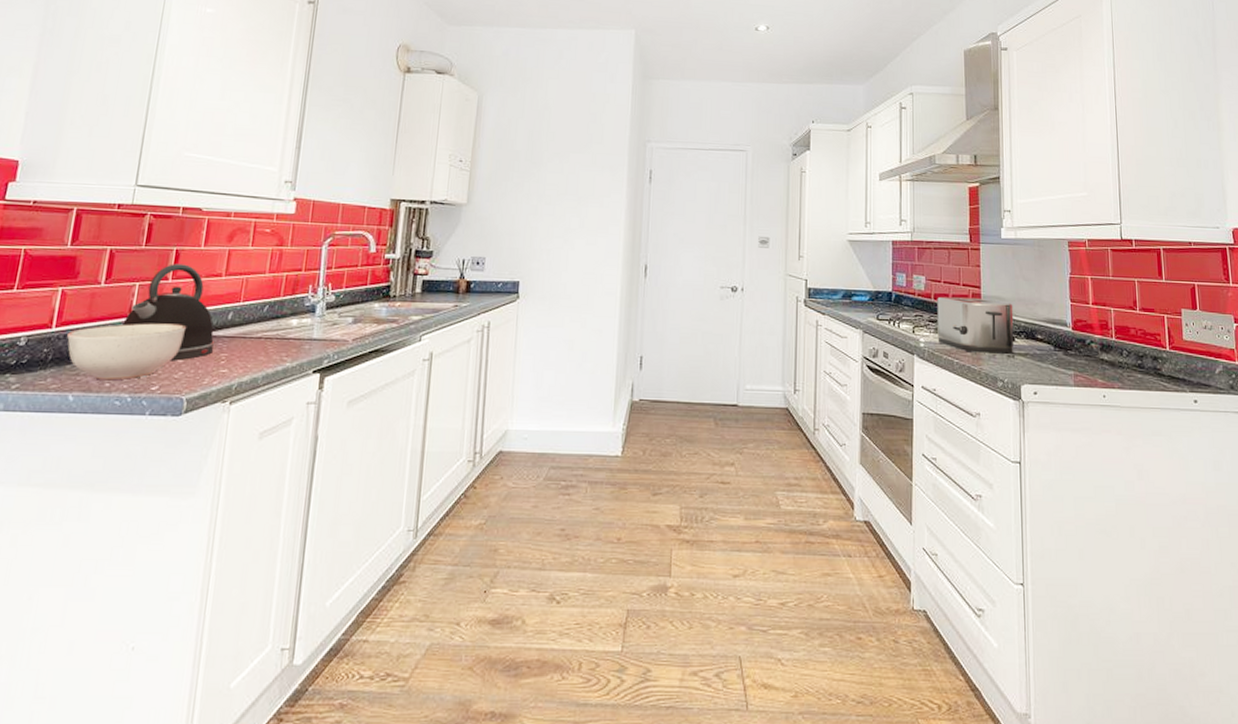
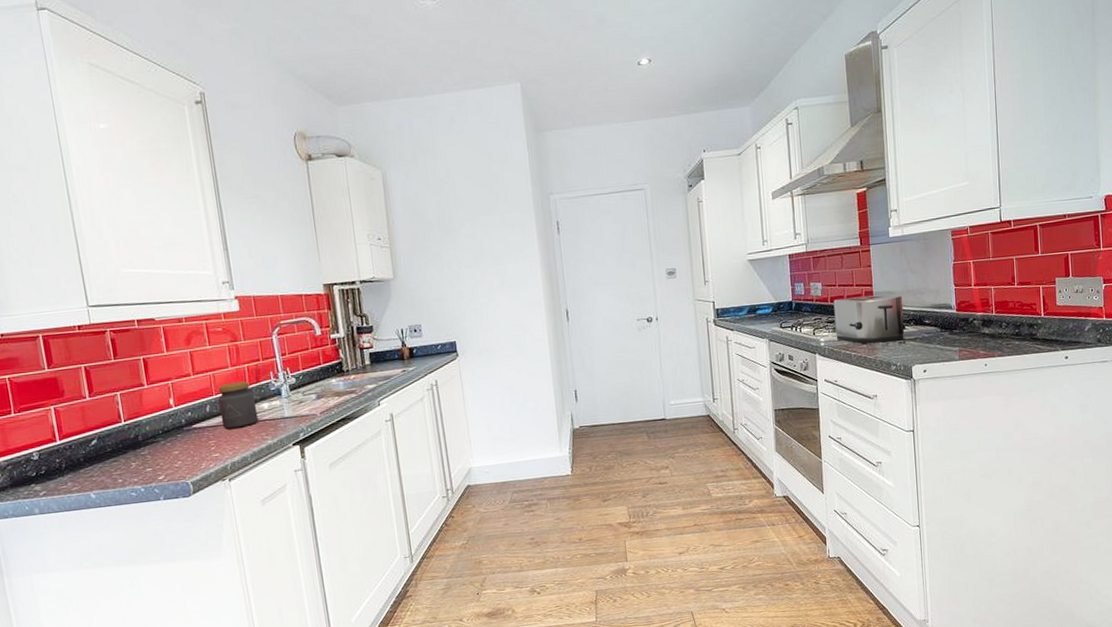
bowl: present [67,323,187,381] -> none [72,421,174,478]
kettle: present [123,264,215,361] -> none [116,370,202,454]
jar: none [240,290,285,343] -> present [218,381,259,429]

